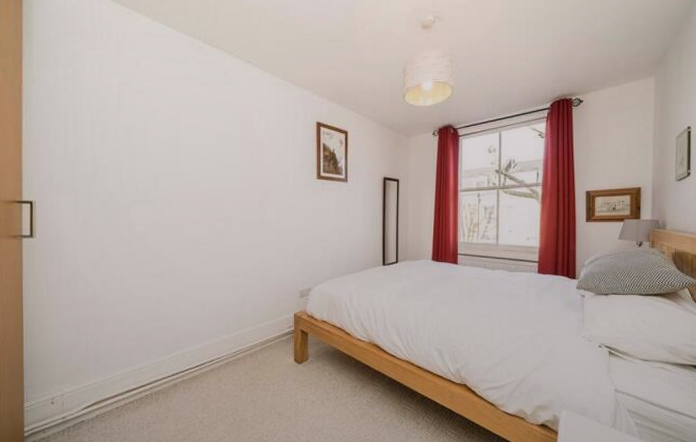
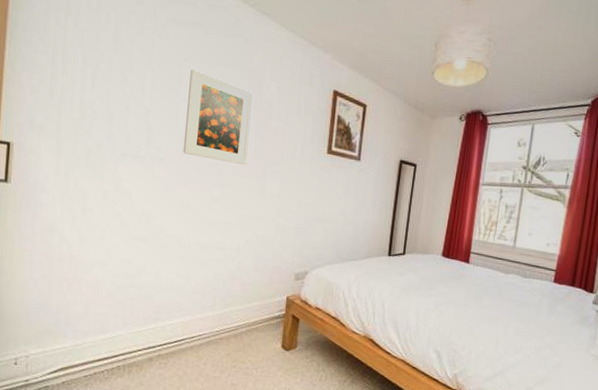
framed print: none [187,117,246,197] -> present [183,68,254,165]

